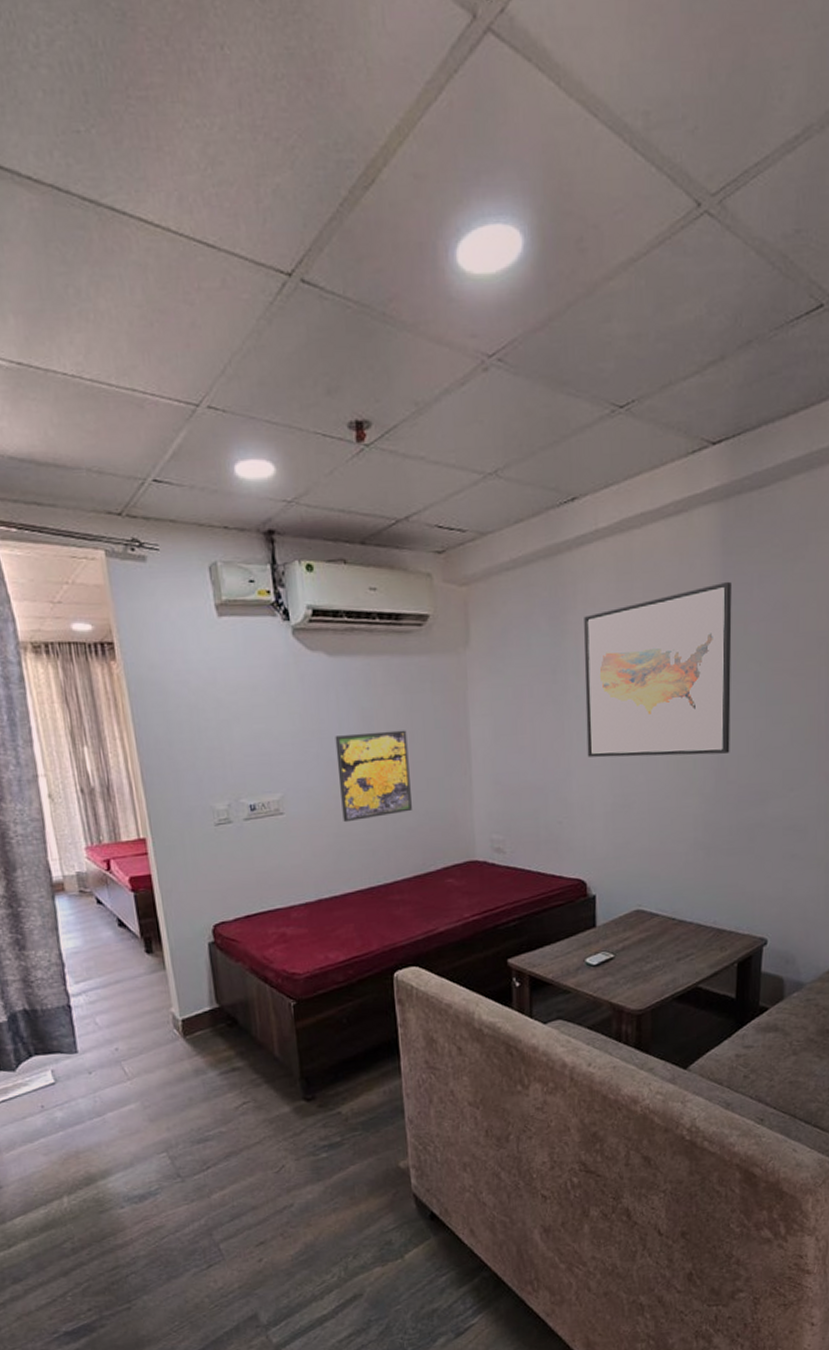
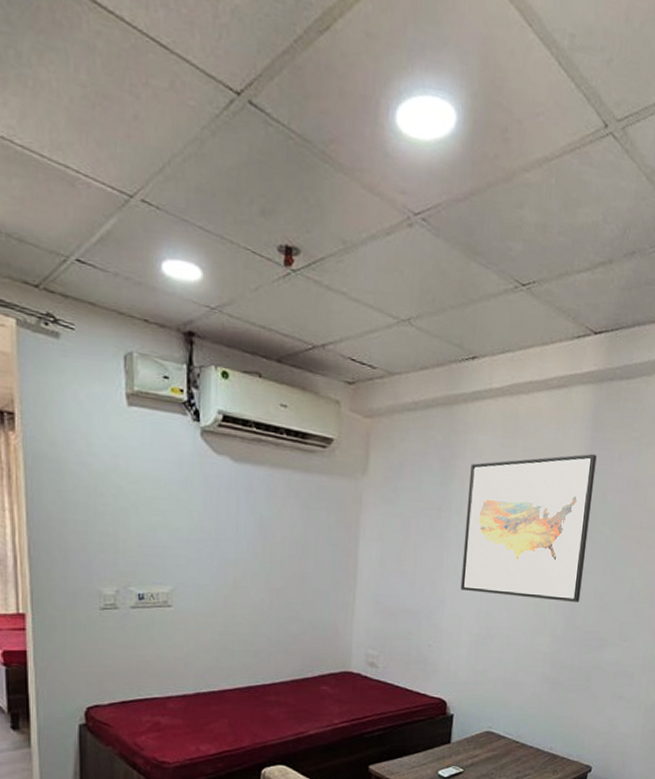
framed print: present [335,730,412,823] -> none [230,539,300,622]

